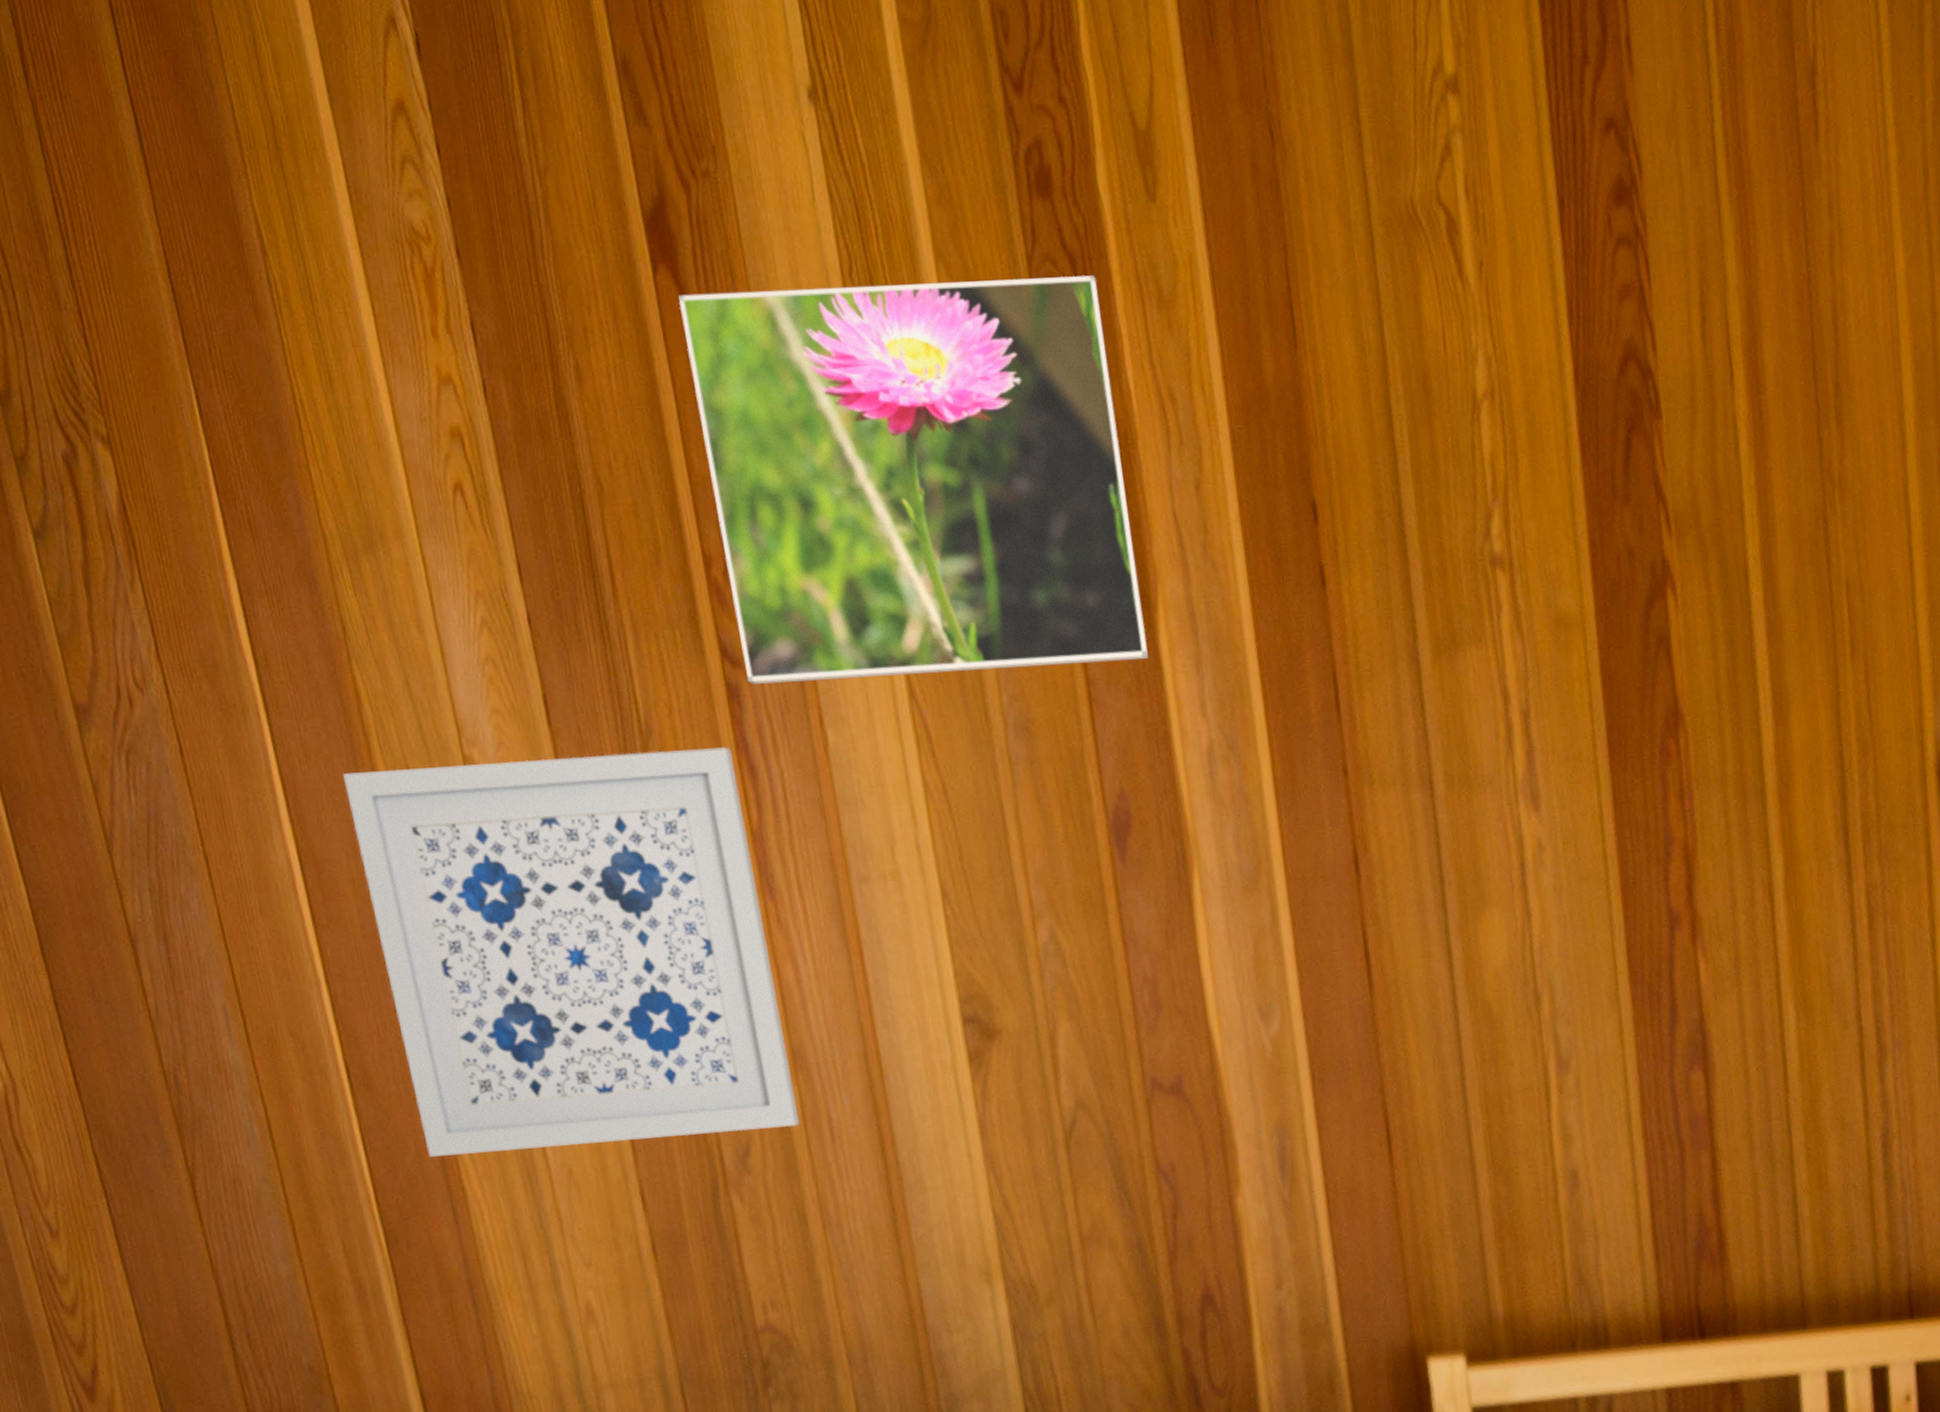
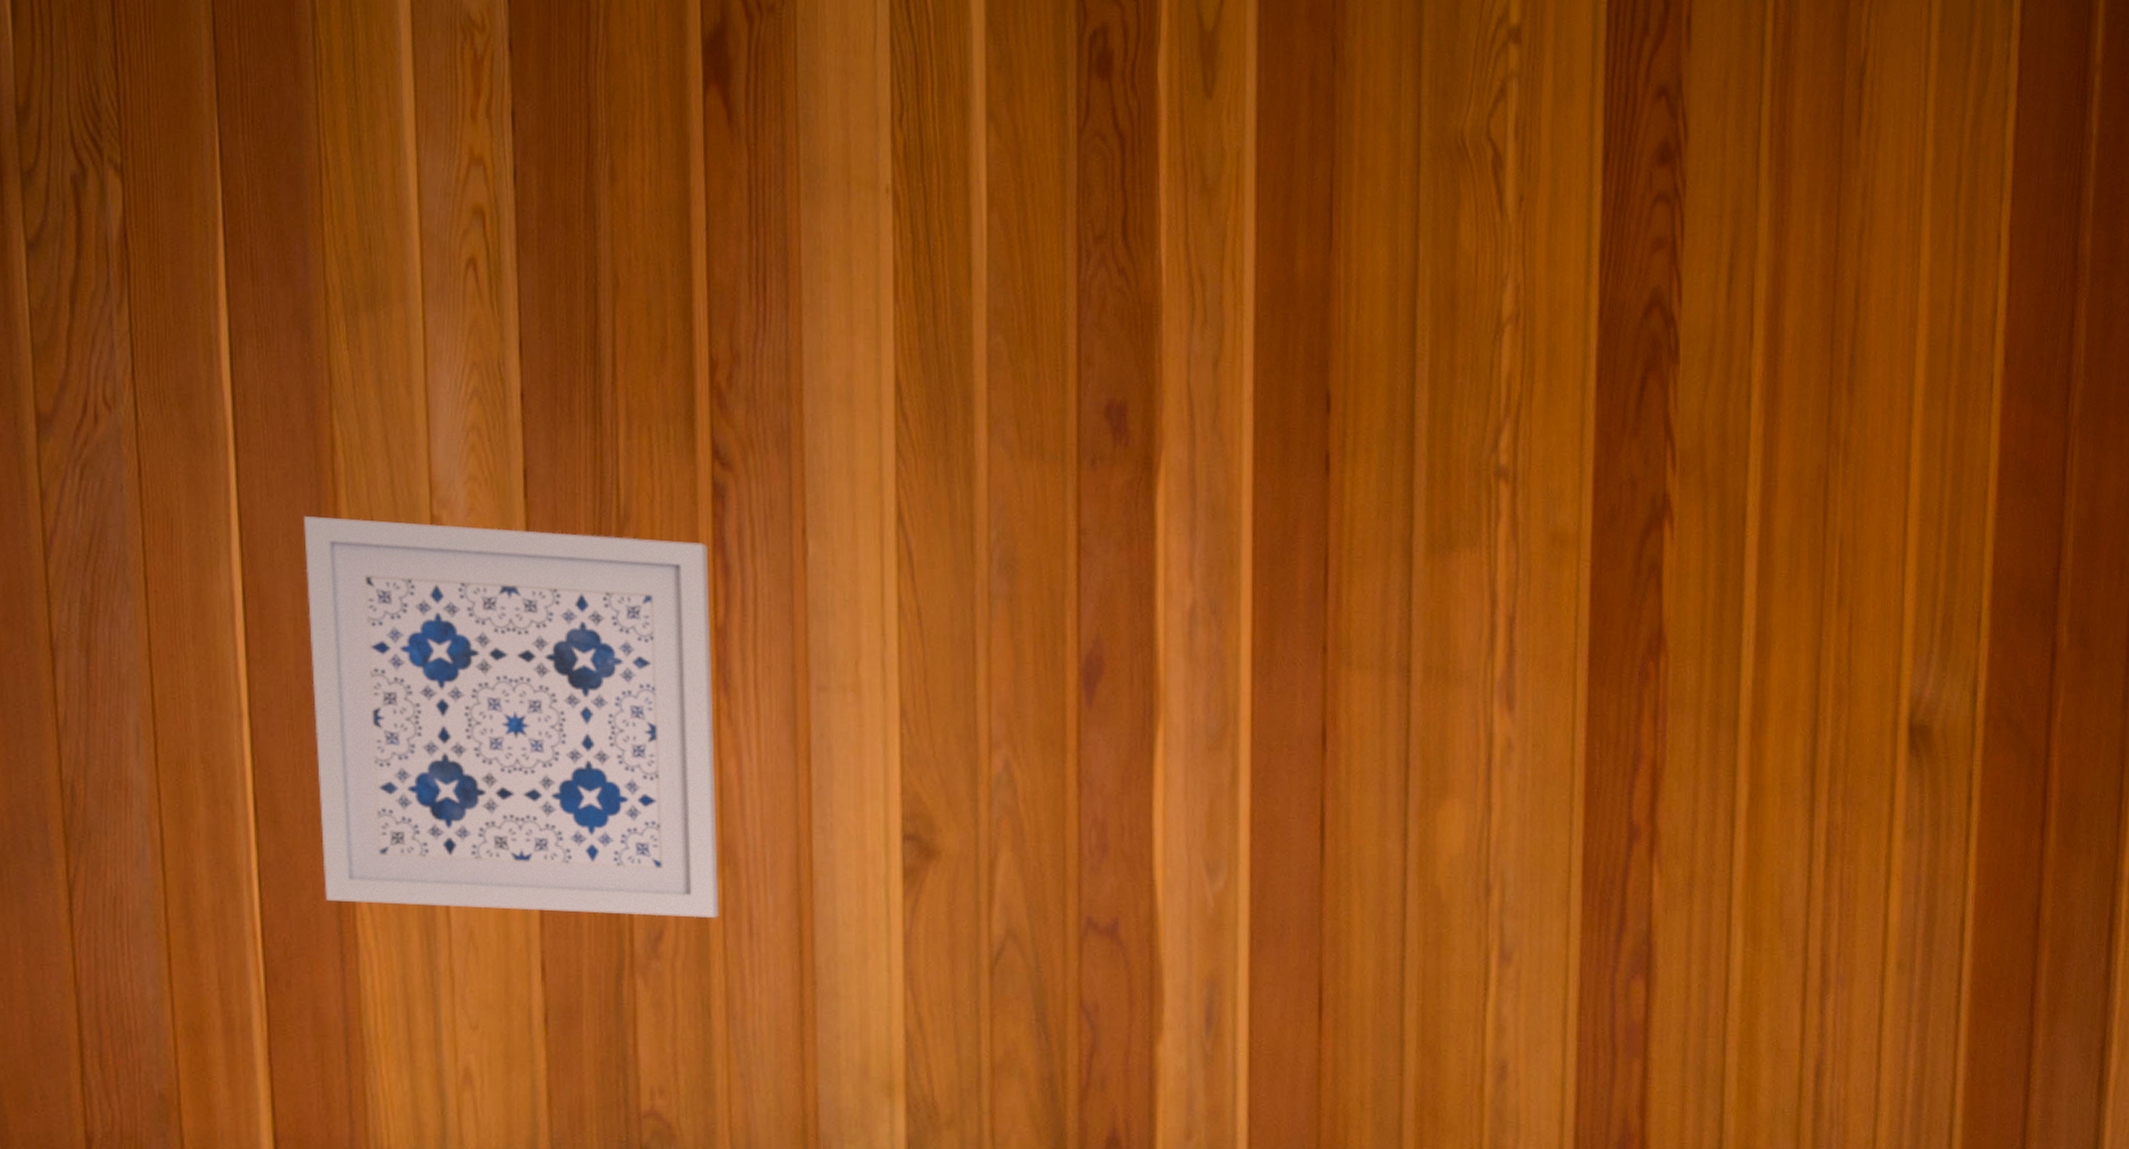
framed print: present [678,275,1149,684] -> none [724,115,1144,518]

